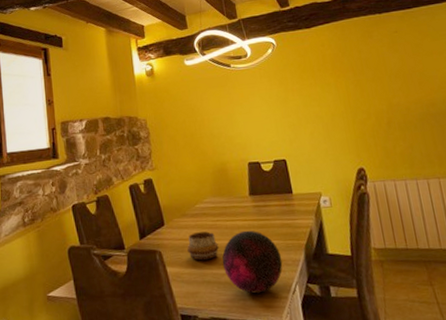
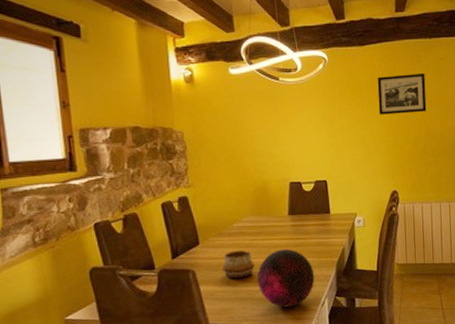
picture frame: none [328,47,386,92] -> present [377,72,427,115]

